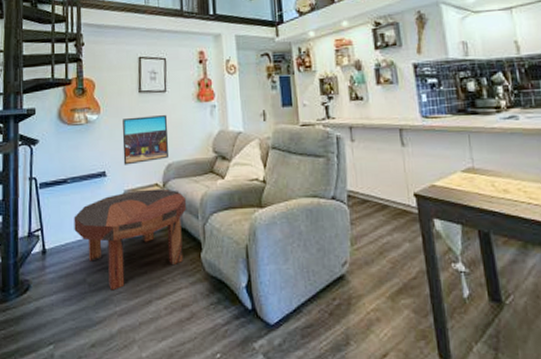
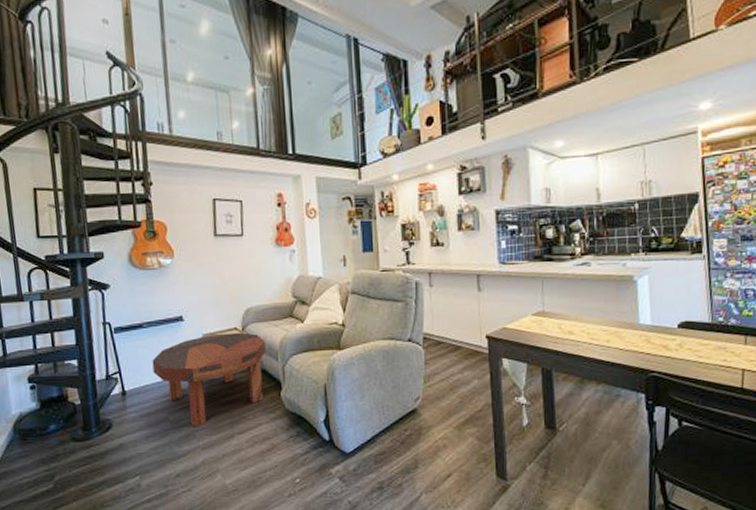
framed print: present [122,115,169,165] -> none [198,260,247,310]

